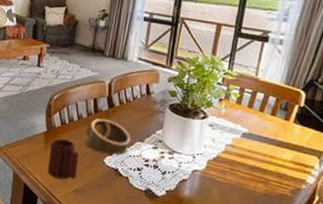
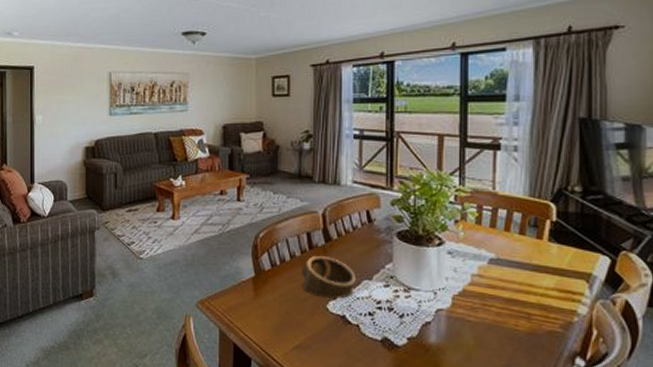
mug: present [48,139,78,179] -> none [261,284,295,334]

